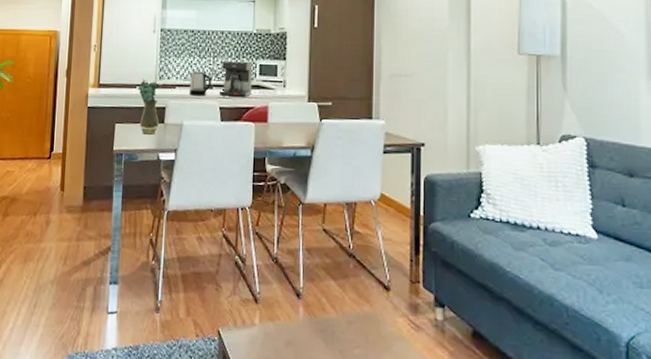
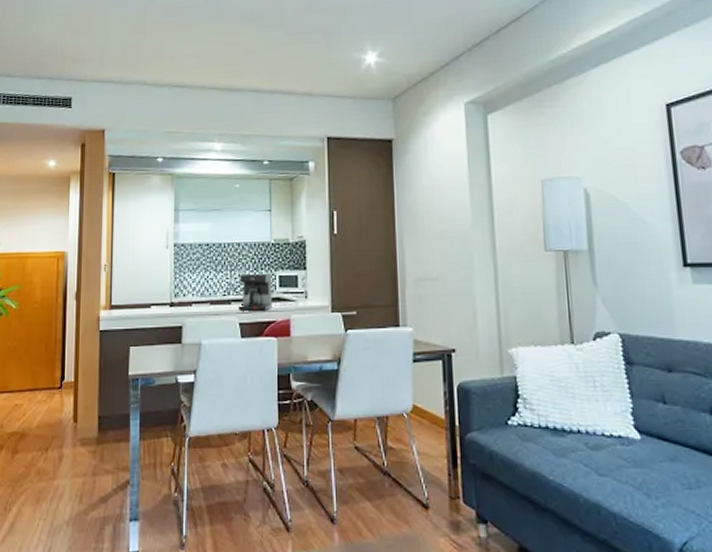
vase: present [137,78,159,135] -> none [151,297,176,356]
kettle: present [189,71,211,96] -> none [206,286,229,313]

